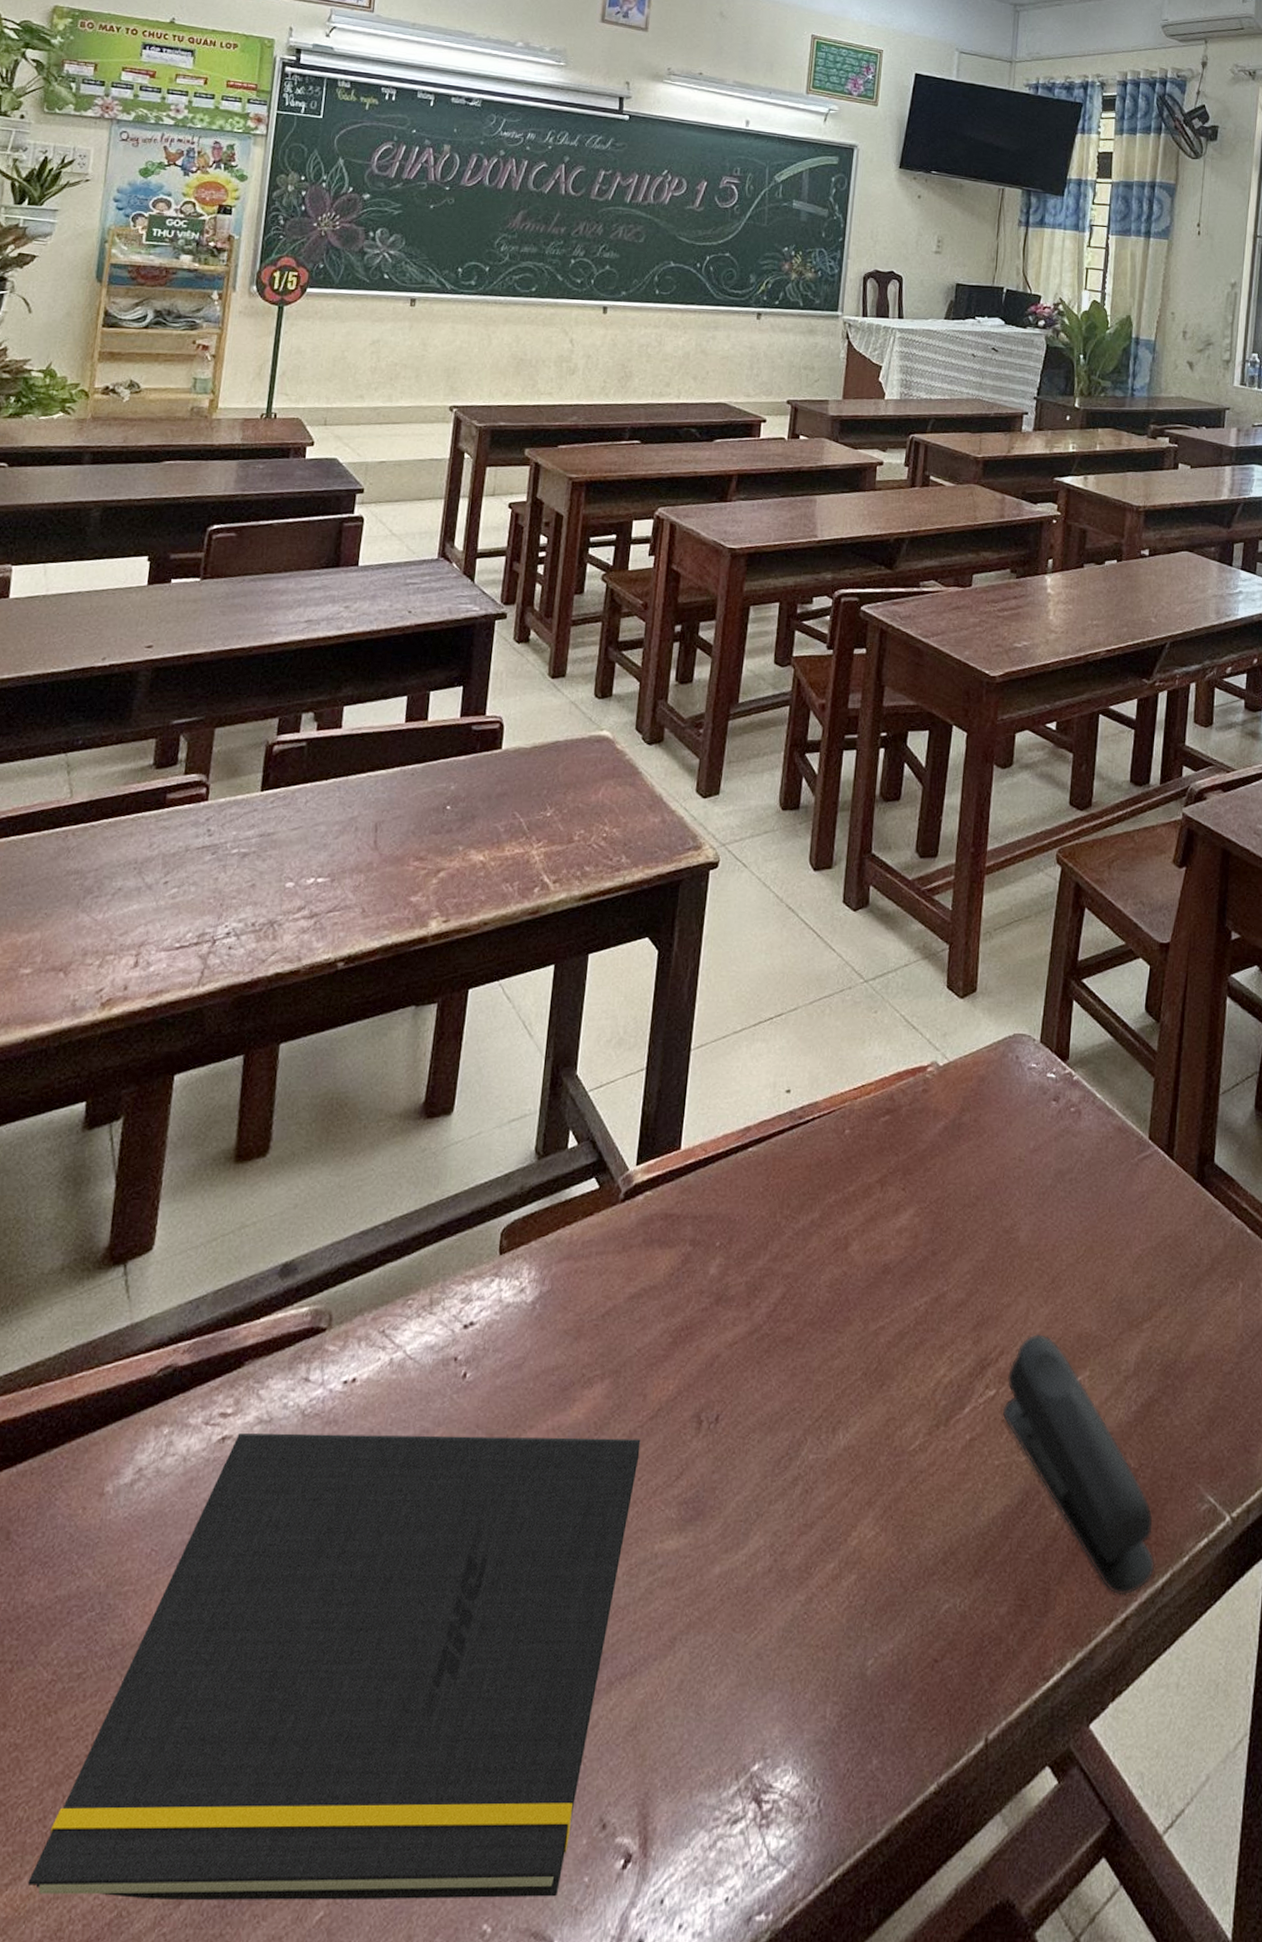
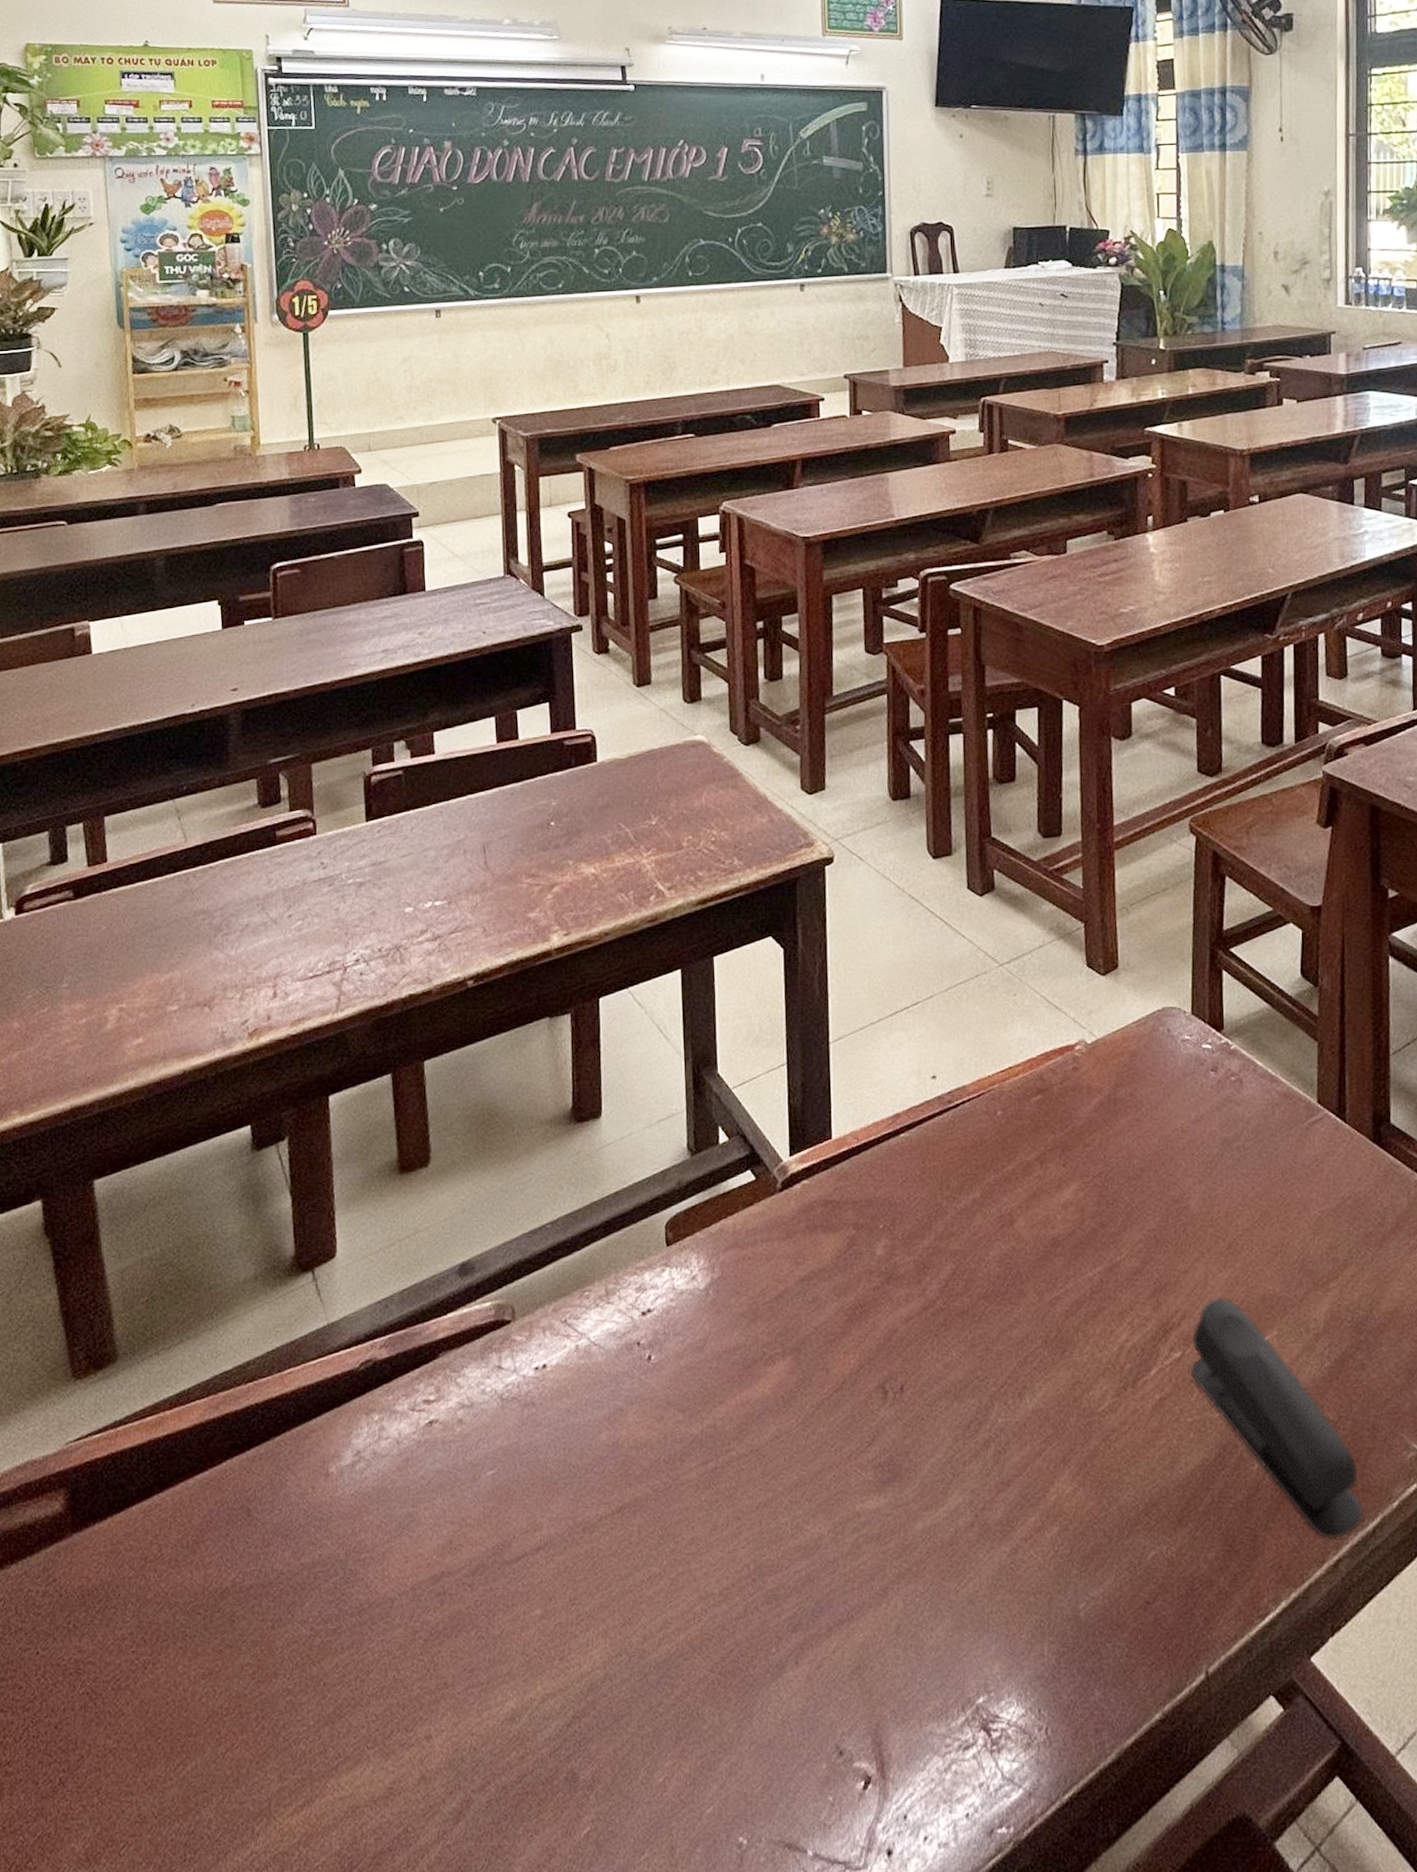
notepad: present [27,1433,641,1900] -> none [320,1410,830,1818]

